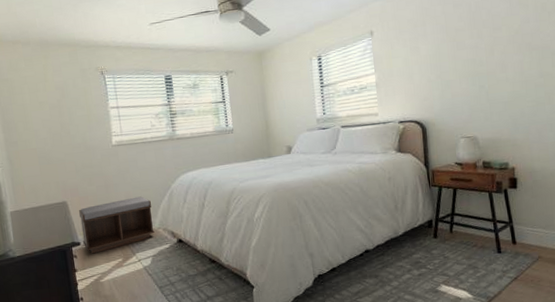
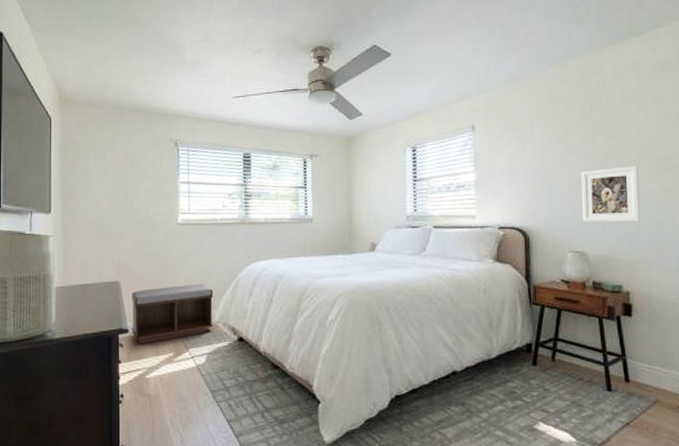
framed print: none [470,55,523,110] -> present [581,166,641,222]

